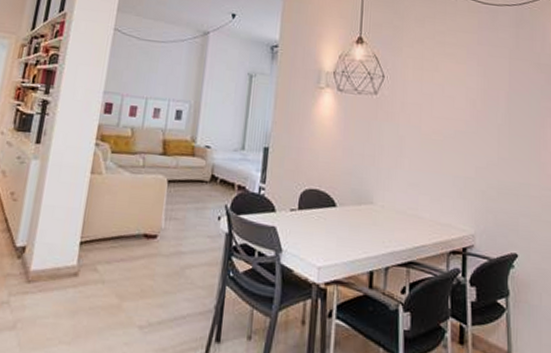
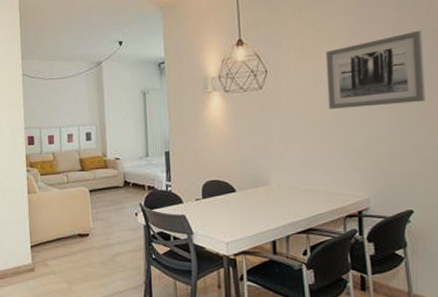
wall art: none [442,62,535,137] -> present [325,30,426,109]

